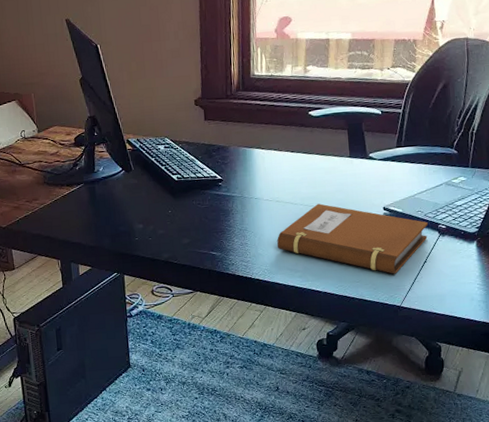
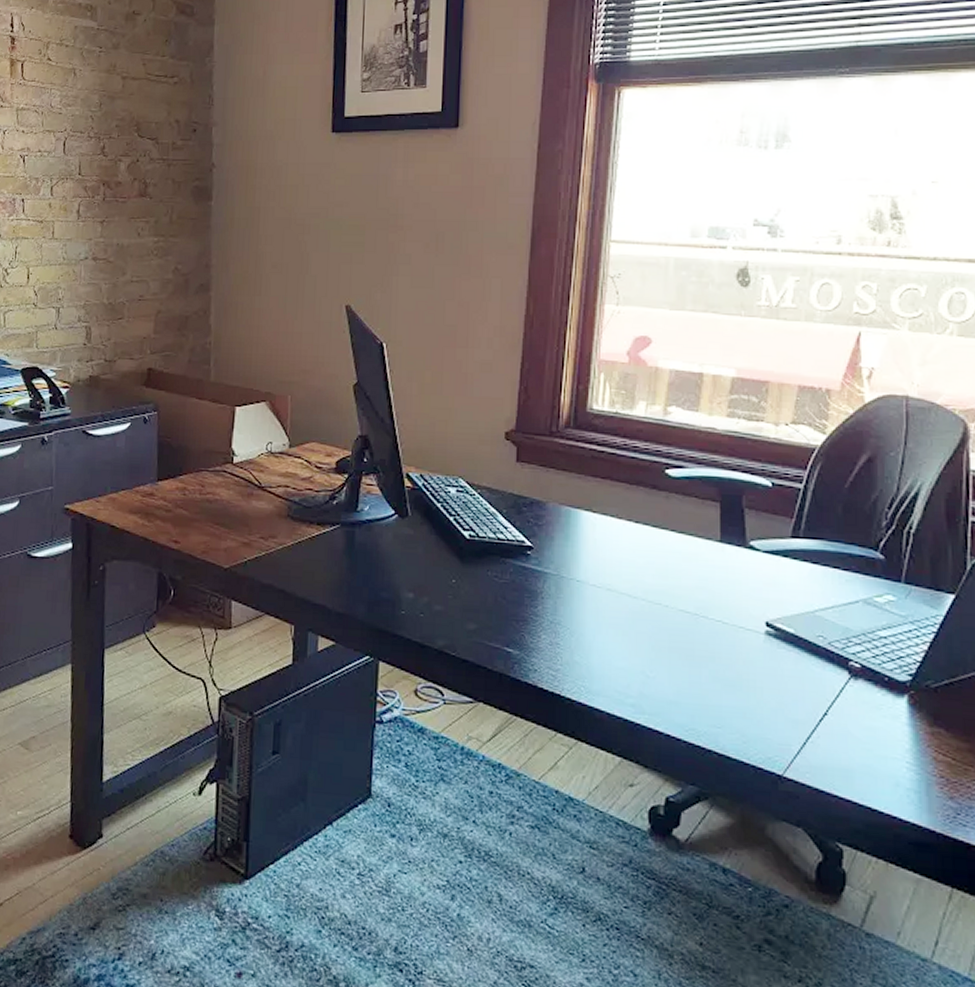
notebook: present [276,204,429,274] -> none [602,602,834,725]

